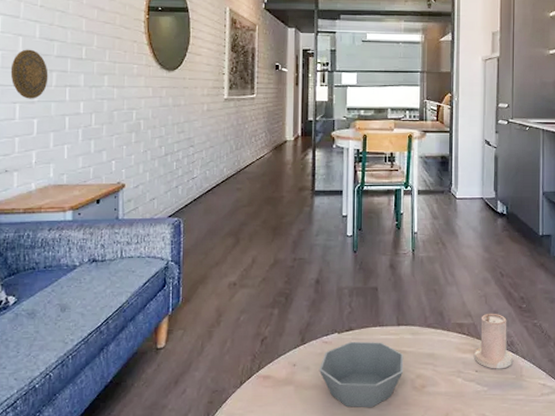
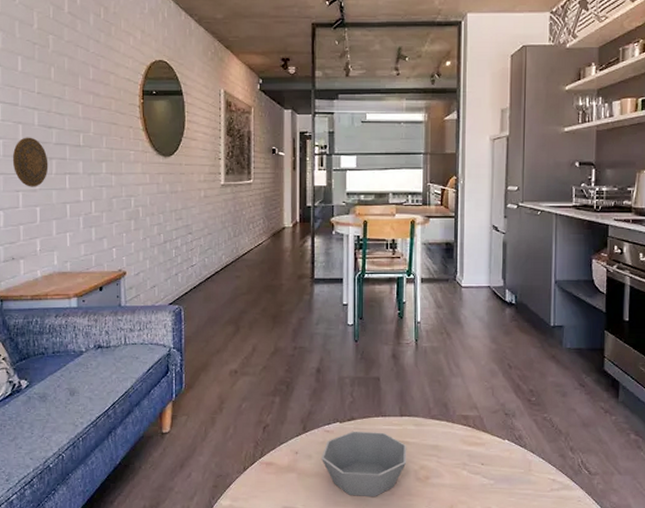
candle: present [474,313,513,369] -> none [480,405,521,463]

